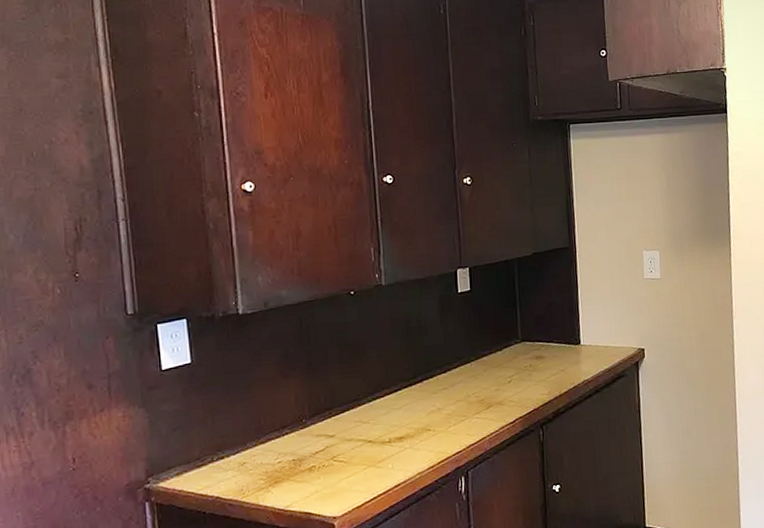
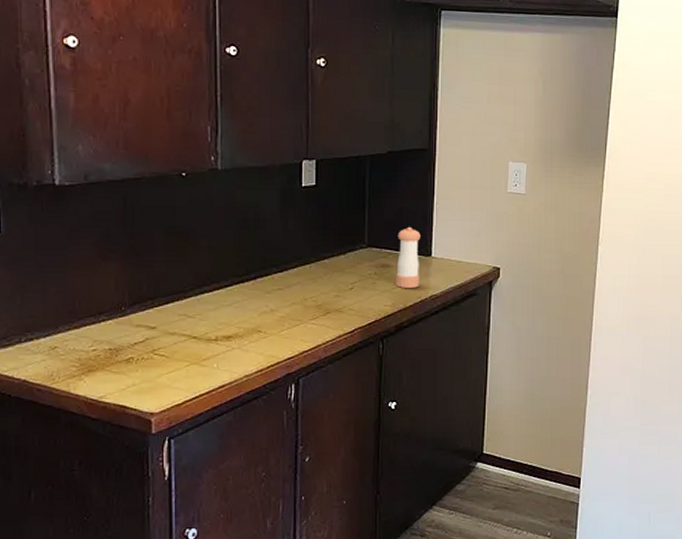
pepper shaker: none [548,320,572,377] -> present [396,227,421,288]

